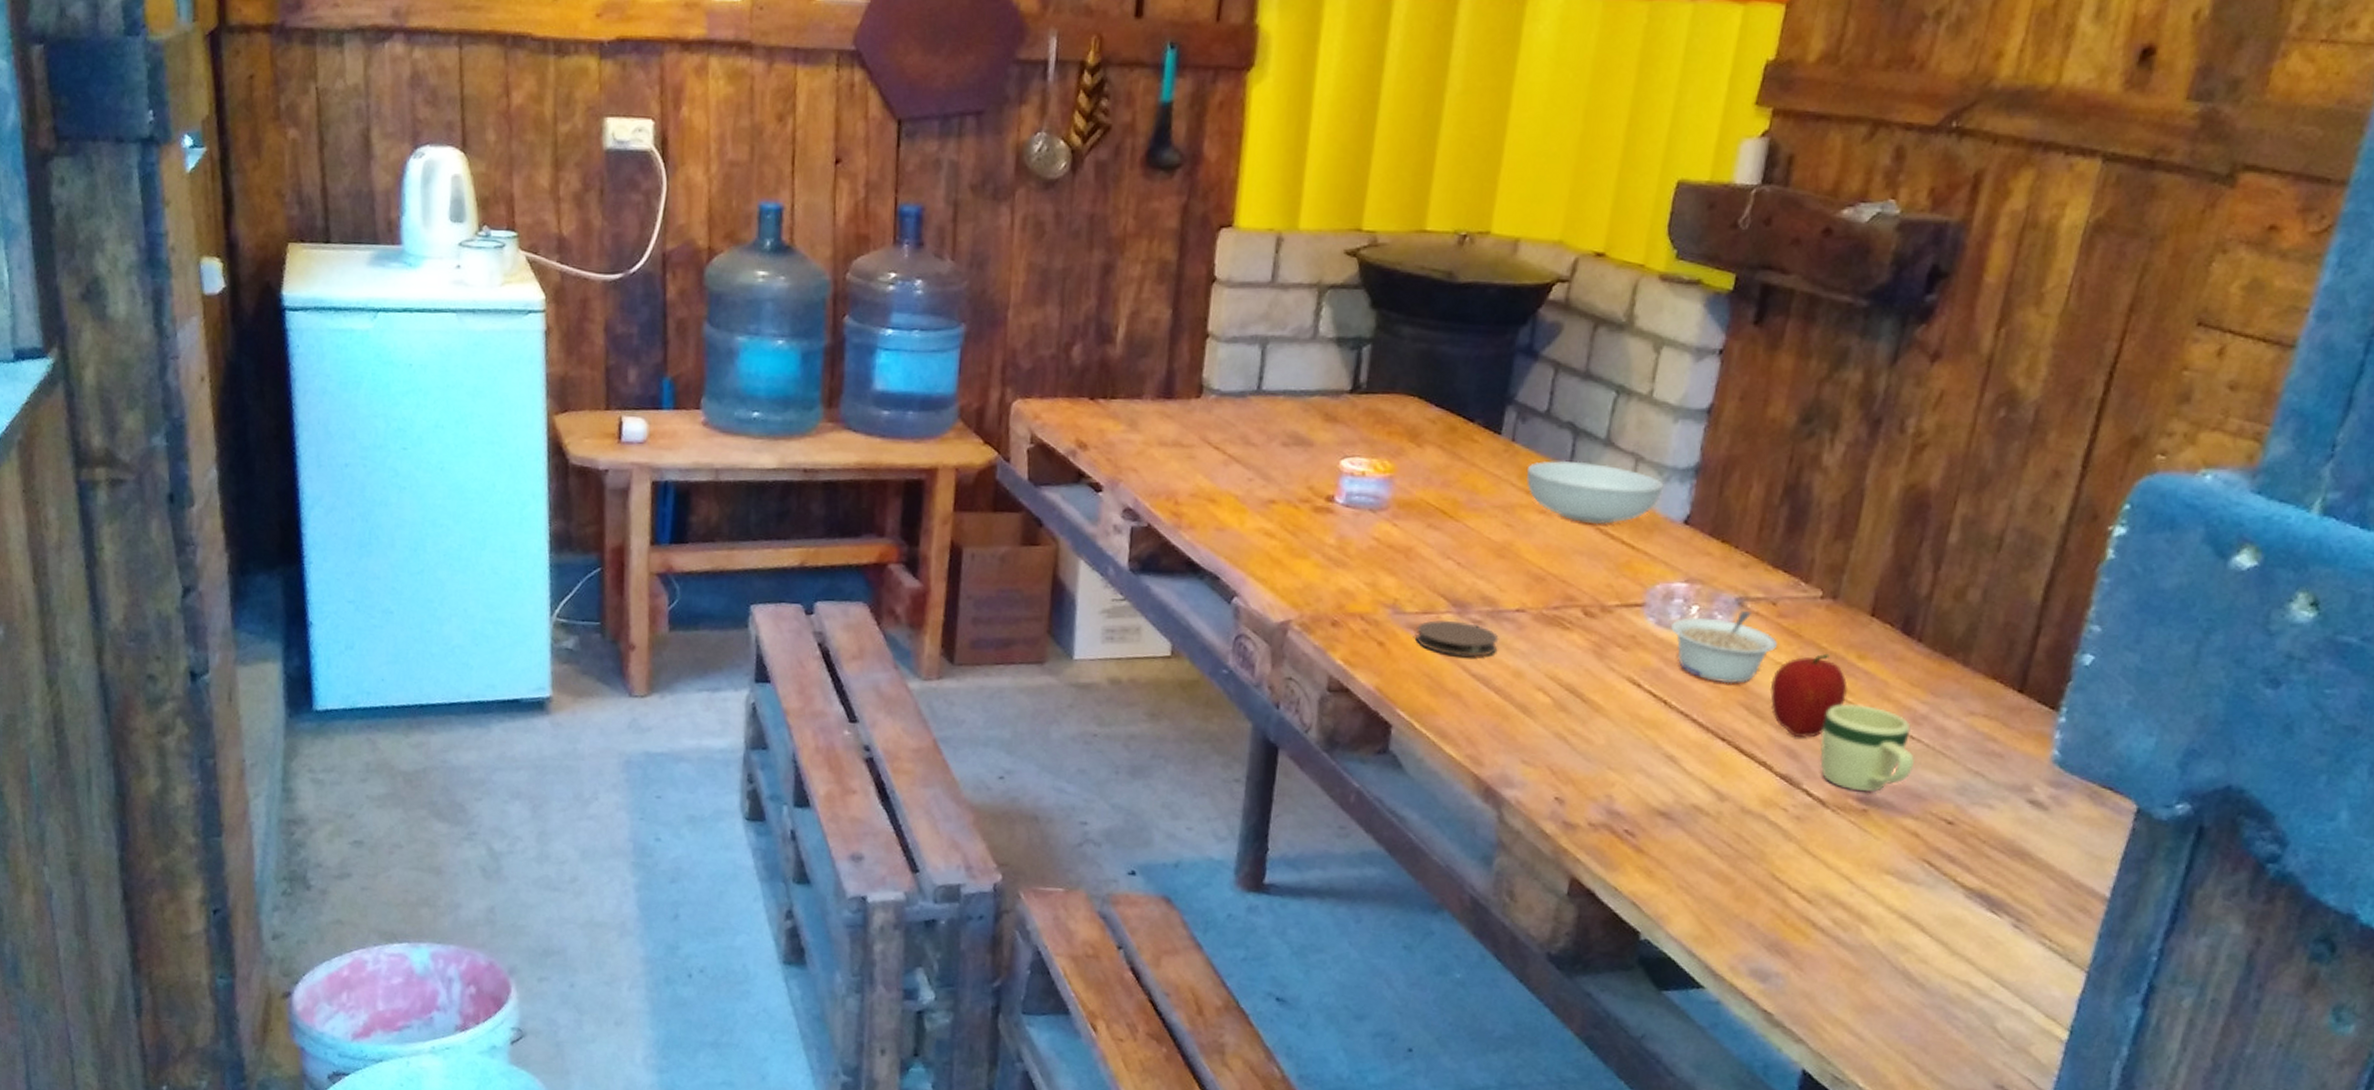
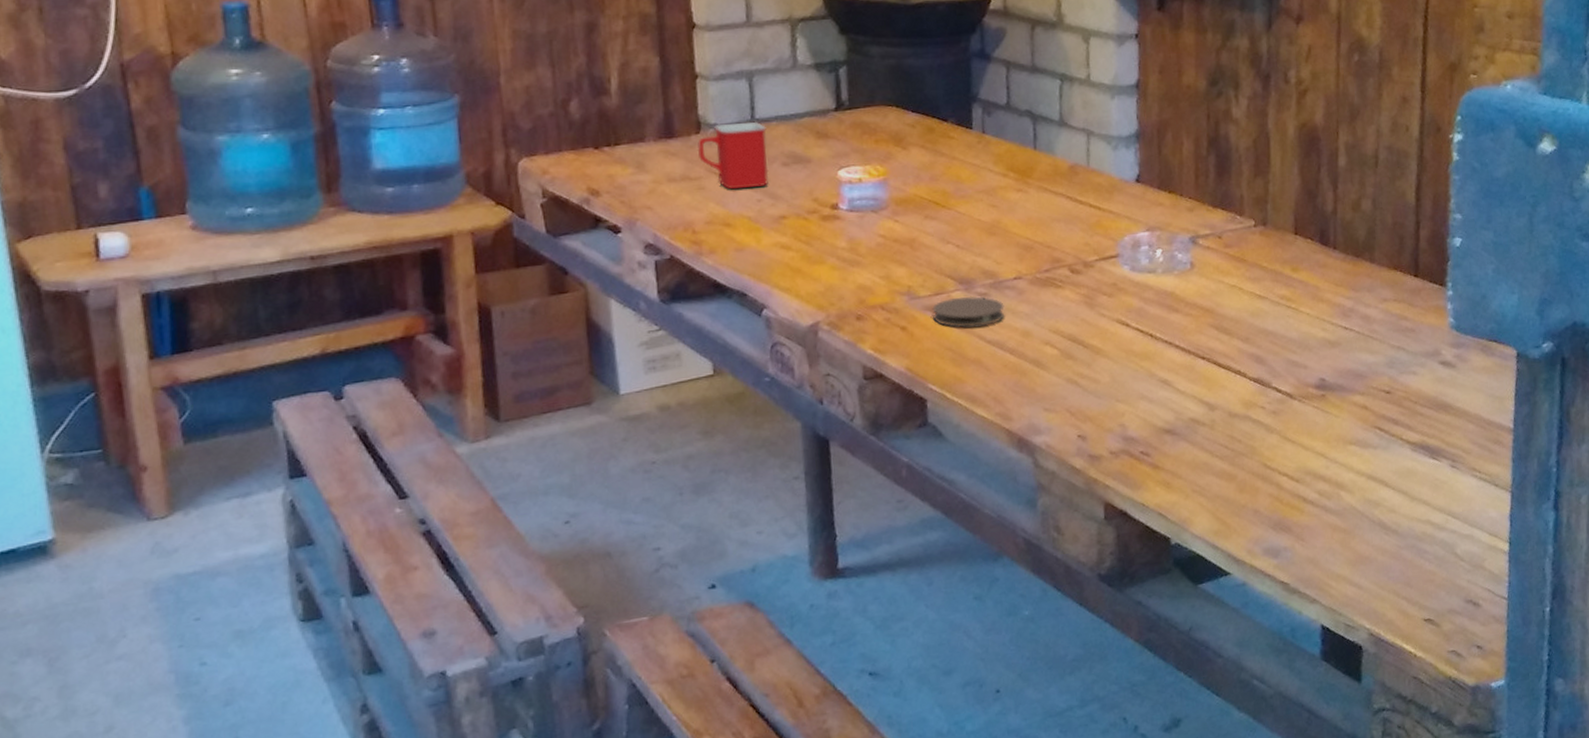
mug: none [1194,390,1272,465] -> present [697,121,769,190]
serving bowl: present [1525,460,1664,525] -> none [999,142,1114,194]
legume: present [1670,611,1777,684] -> none [1142,247,1229,311]
fruit: present [1769,653,1848,737] -> none [1230,271,1290,345]
mug: present [1820,704,1915,792] -> none [1277,308,1353,381]

